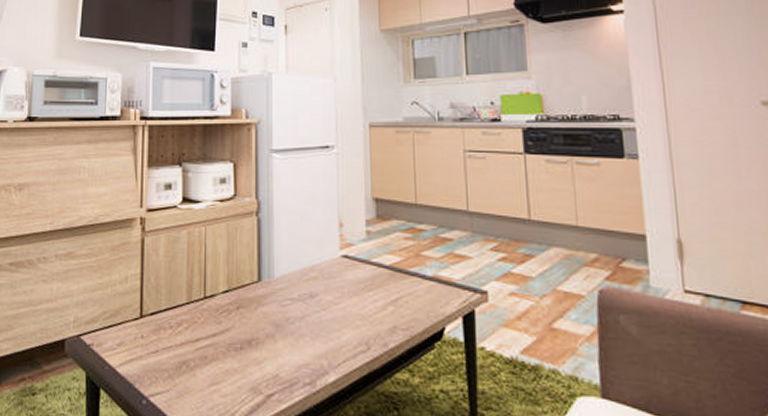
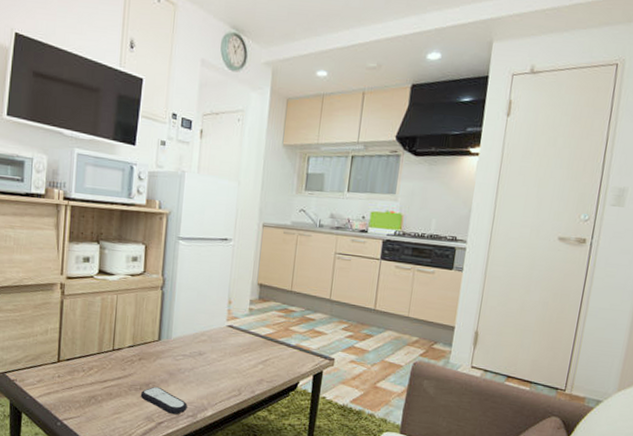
remote control: none [241,344,302,383] -> present [140,386,188,415]

